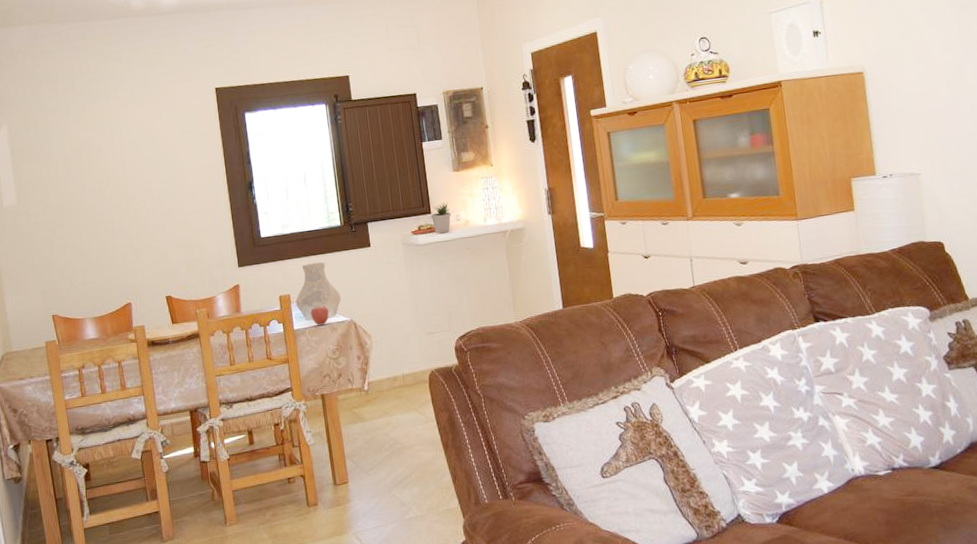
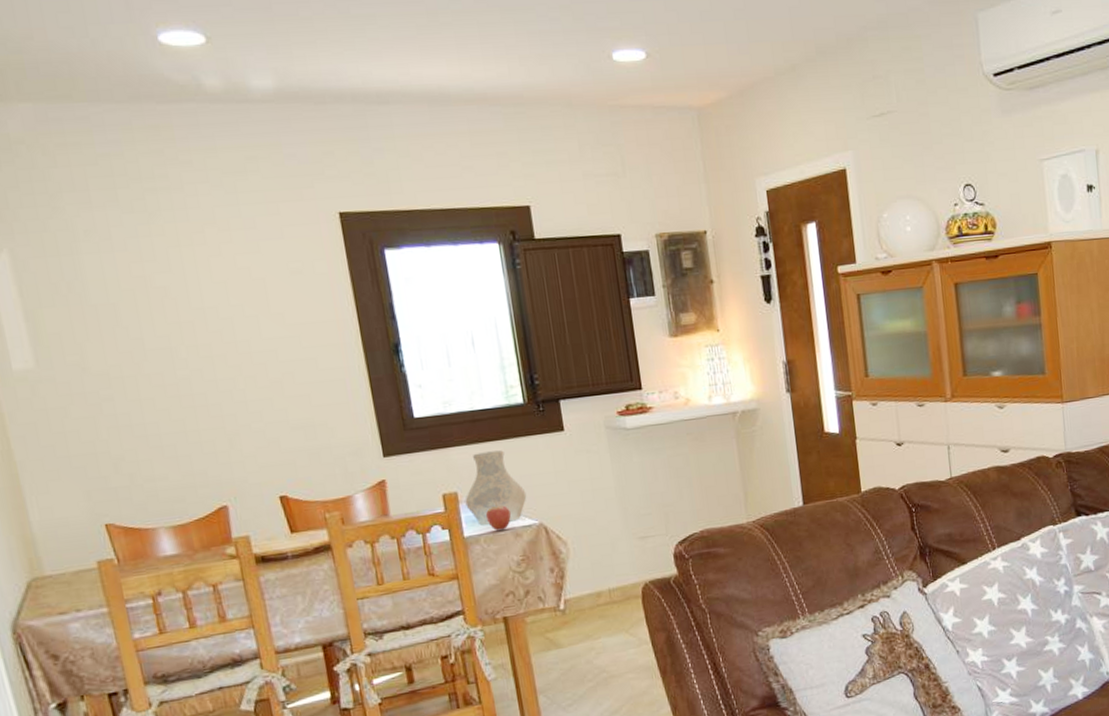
potted plant: present [430,202,451,234] -> none [641,375,668,415]

